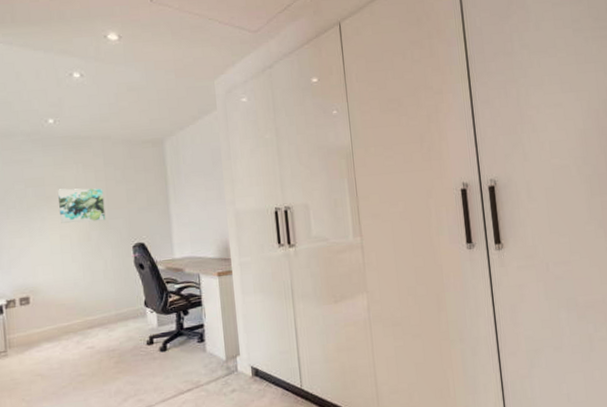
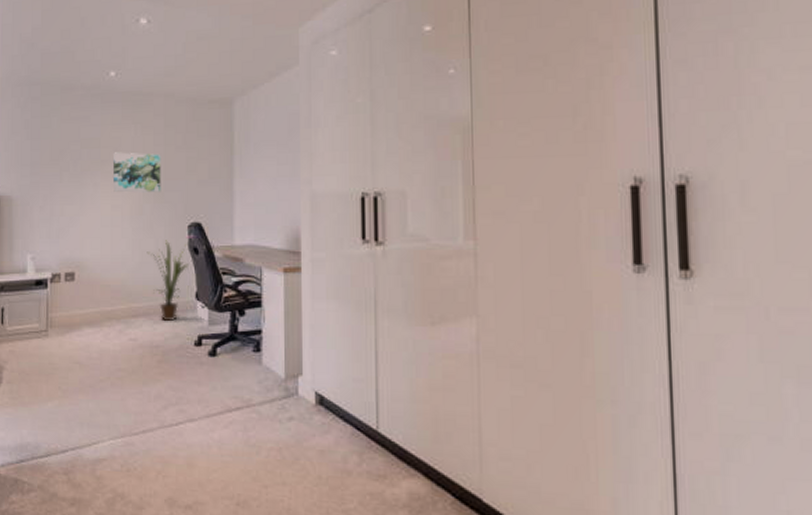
house plant: none [97,260,136,328] -> present [147,240,189,321]

